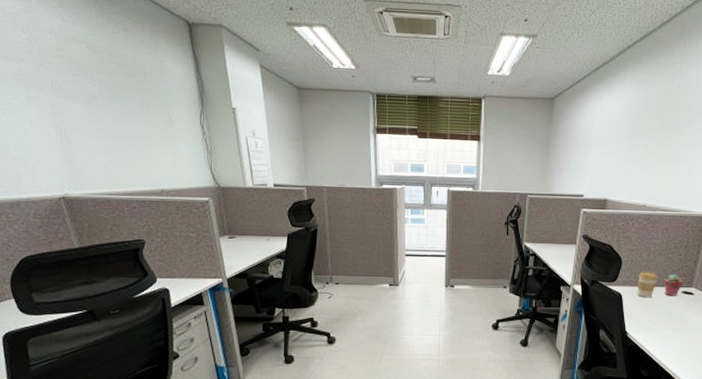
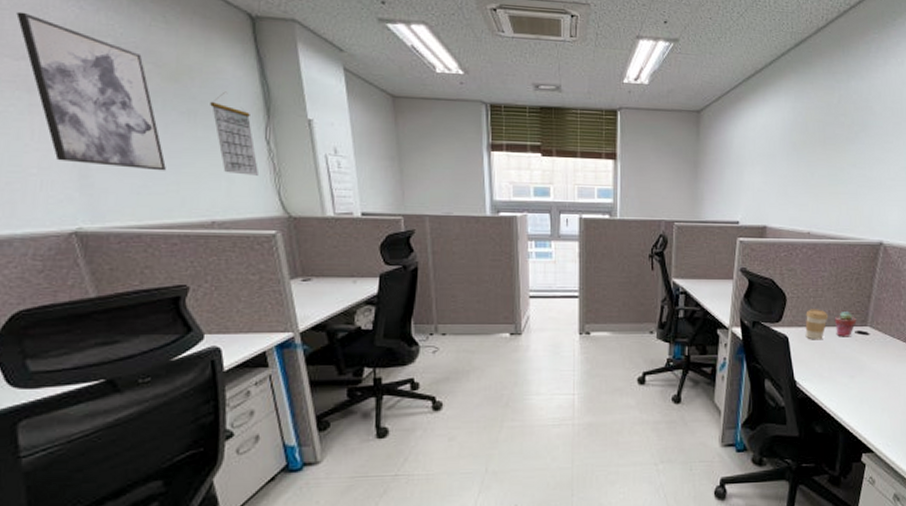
wall art: none [17,23,127,150] -> present [16,11,166,171]
calendar: none [159,85,195,154] -> present [210,91,258,176]

